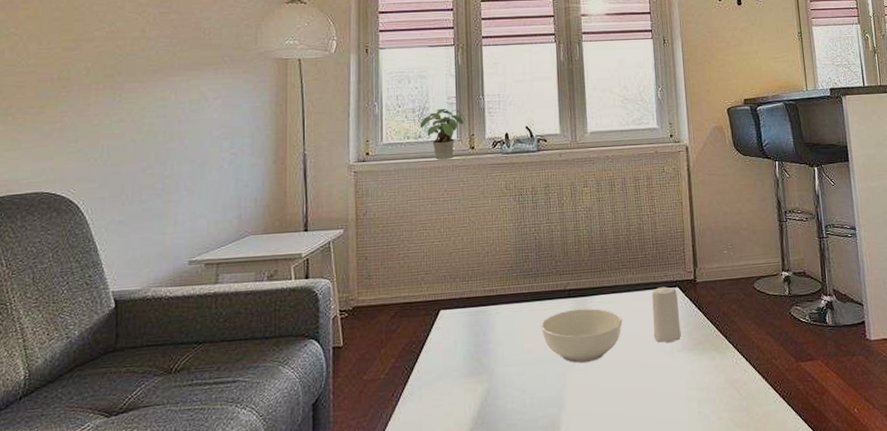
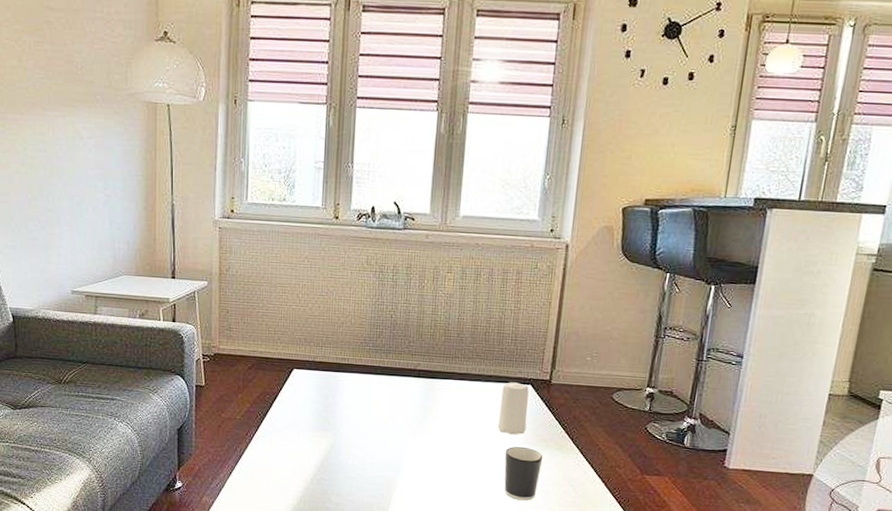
potted plant: present [419,108,466,160] -> none [285,172,333,227]
bowl: present [541,308,623,363] -> none [388,388,469,438]
mug: none [665,354,703,415] -> present [504,446,543,500]

